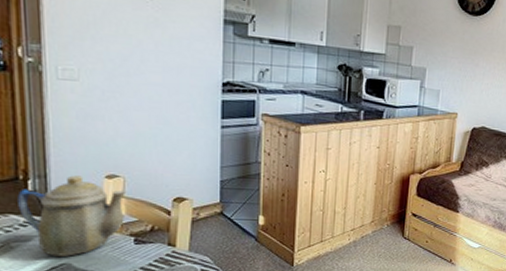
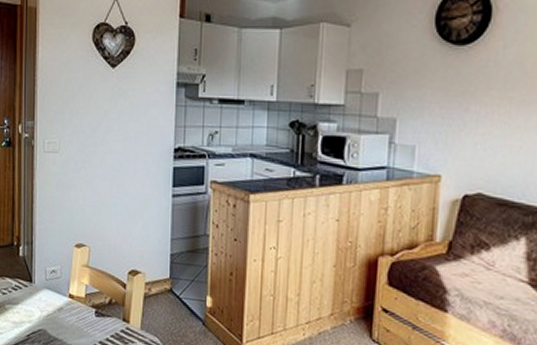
teapot: present [17,175,127,256] -> none [12,243,91,323]

